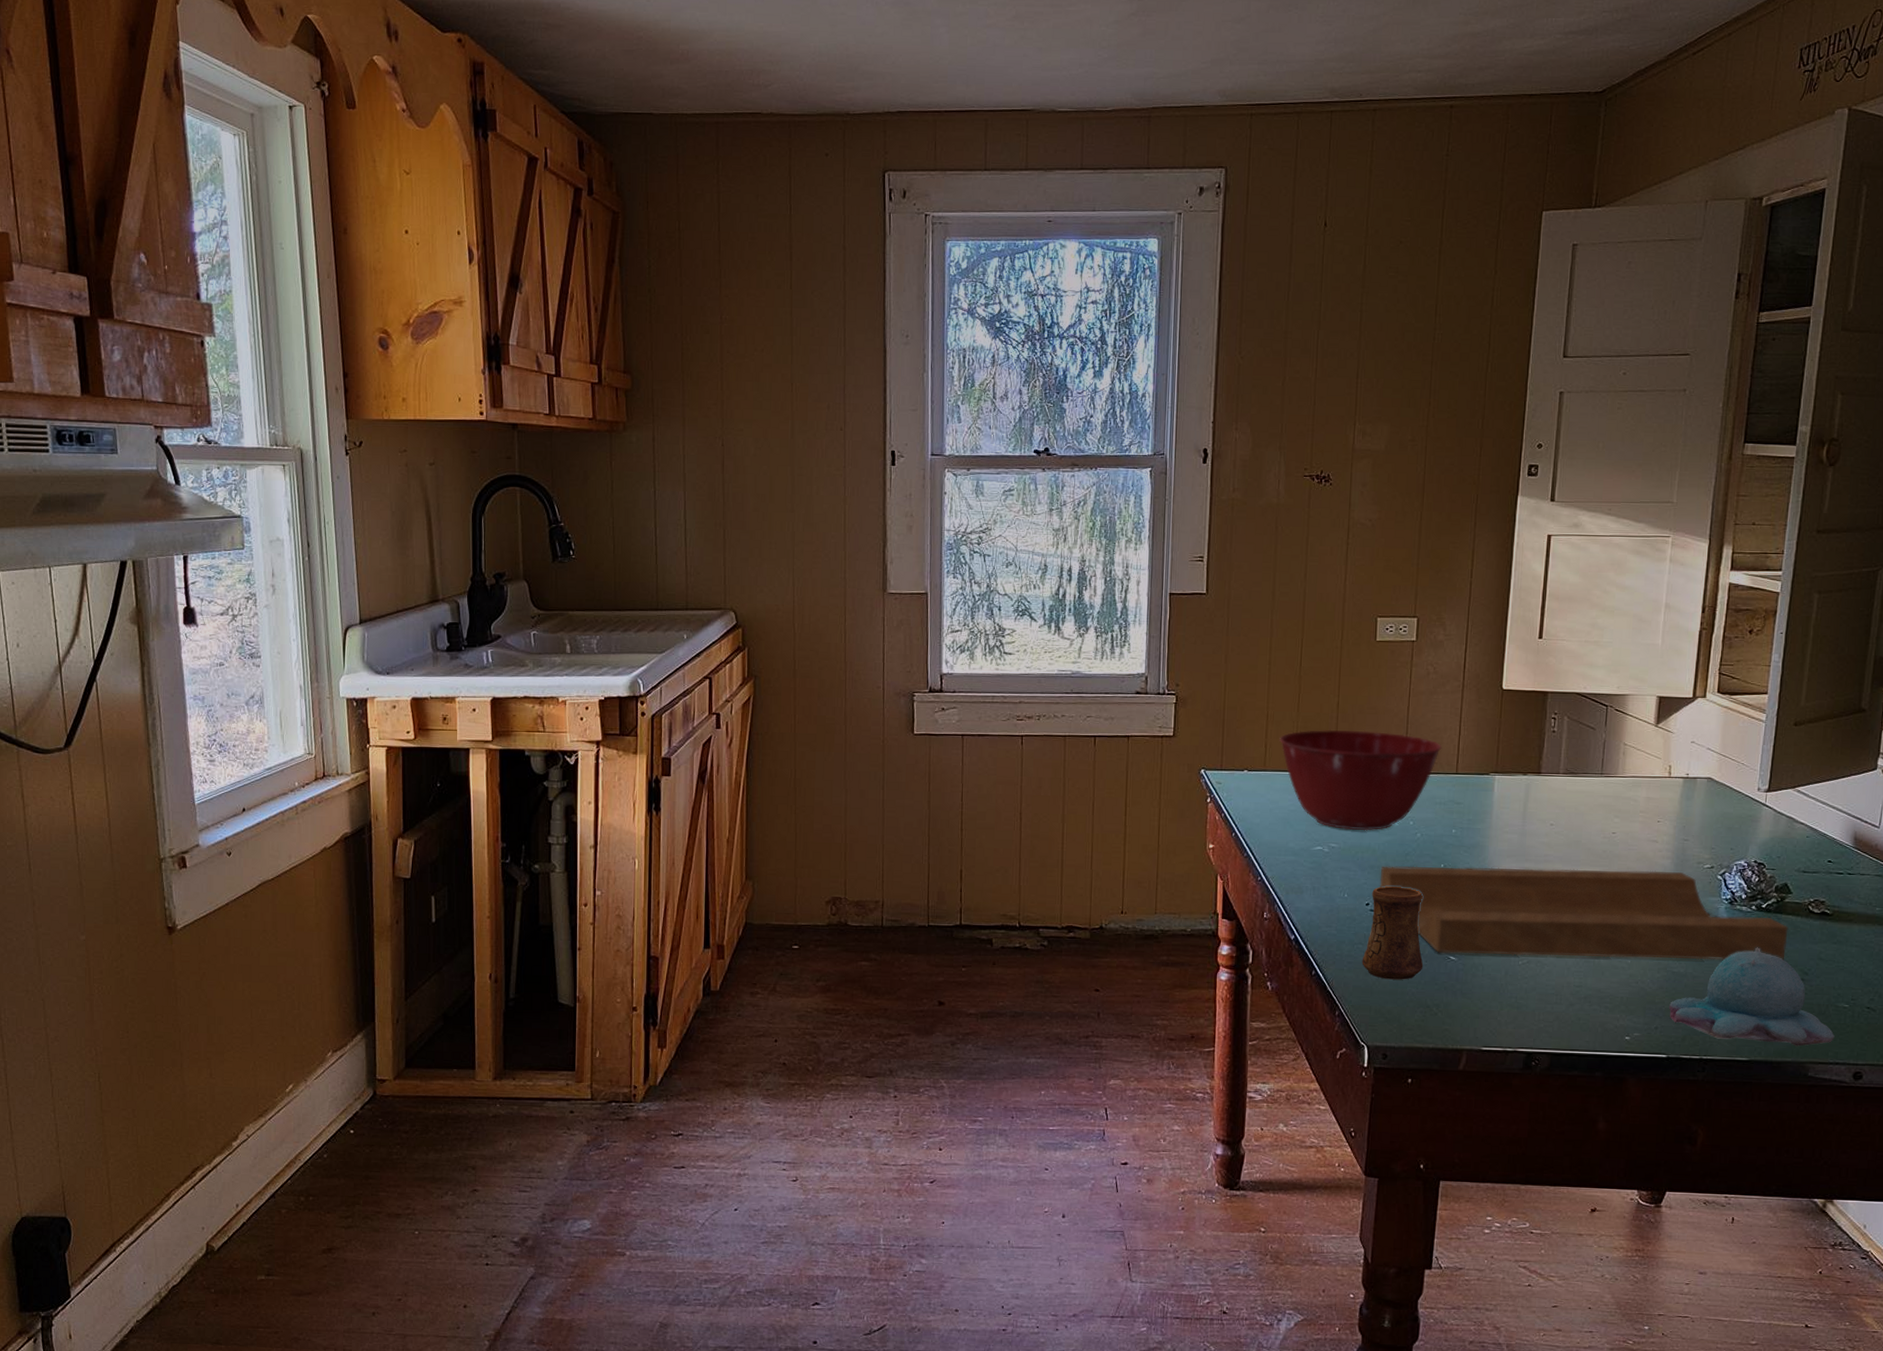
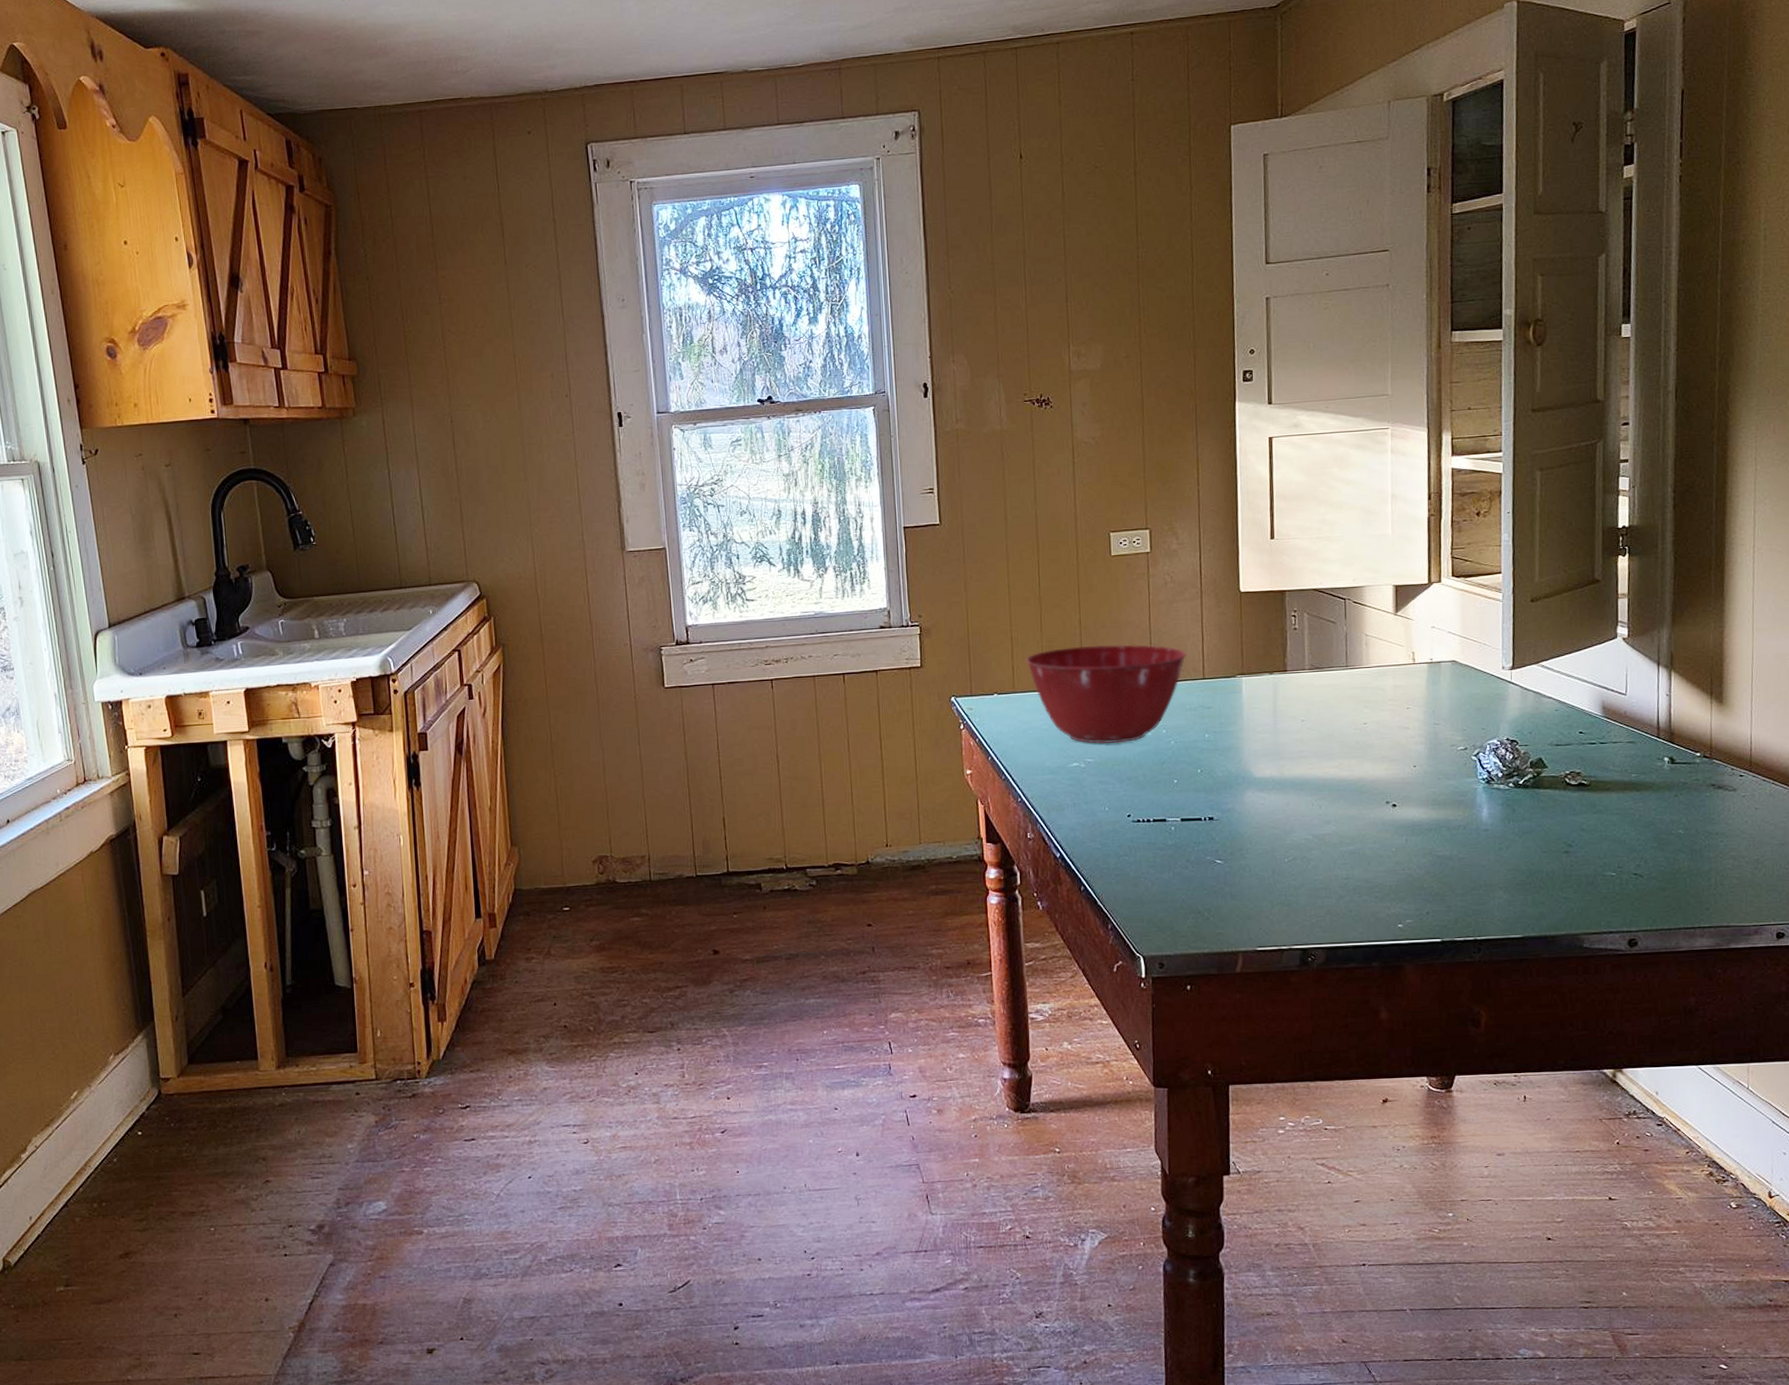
cup: present [1362,886,1424,980] -> none [1129,795,1191,889]
cutting board: present [1379,866,1789,961] -> none [1139,756,1548,858]
candle: present [1669,947,1835,1046] -> none [1438,824,1605,919]

